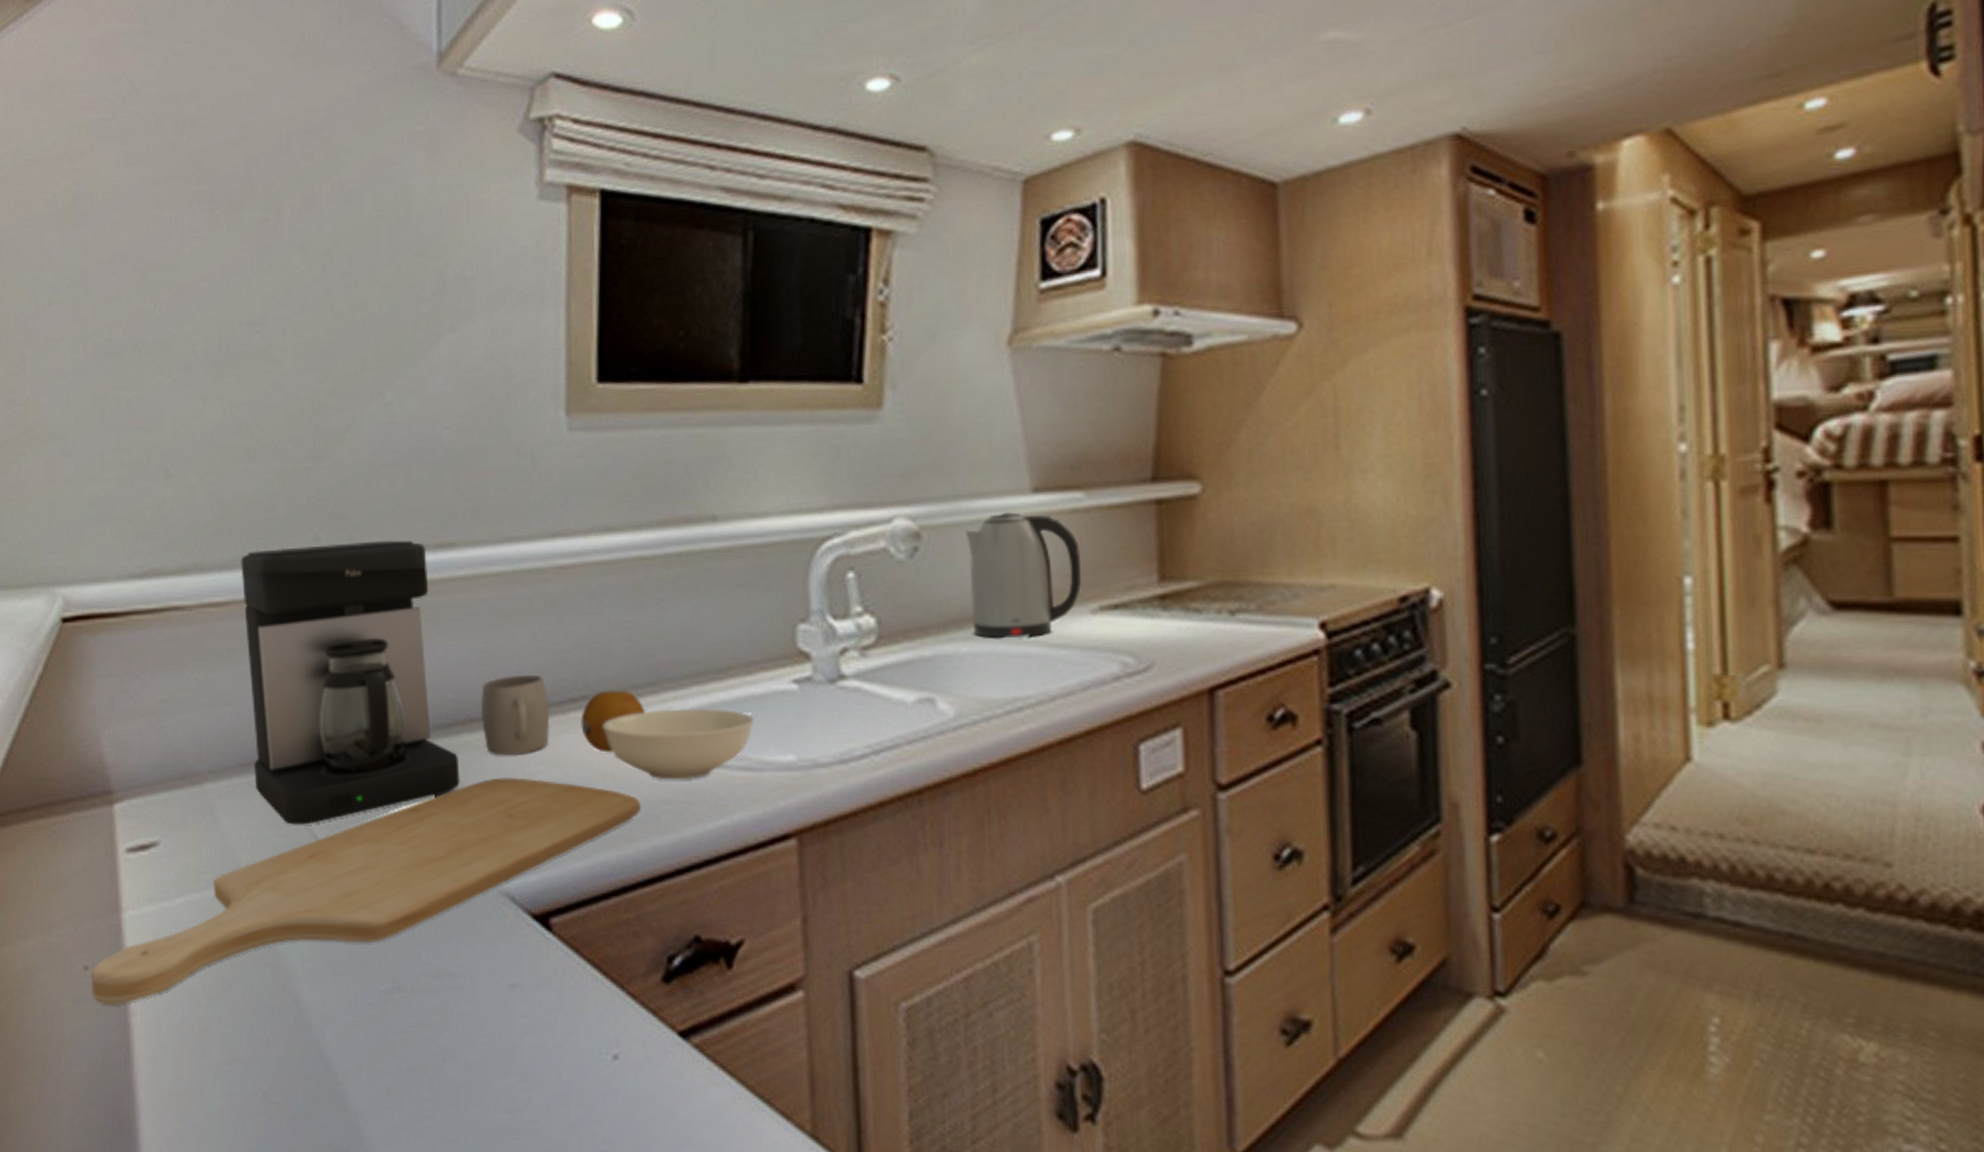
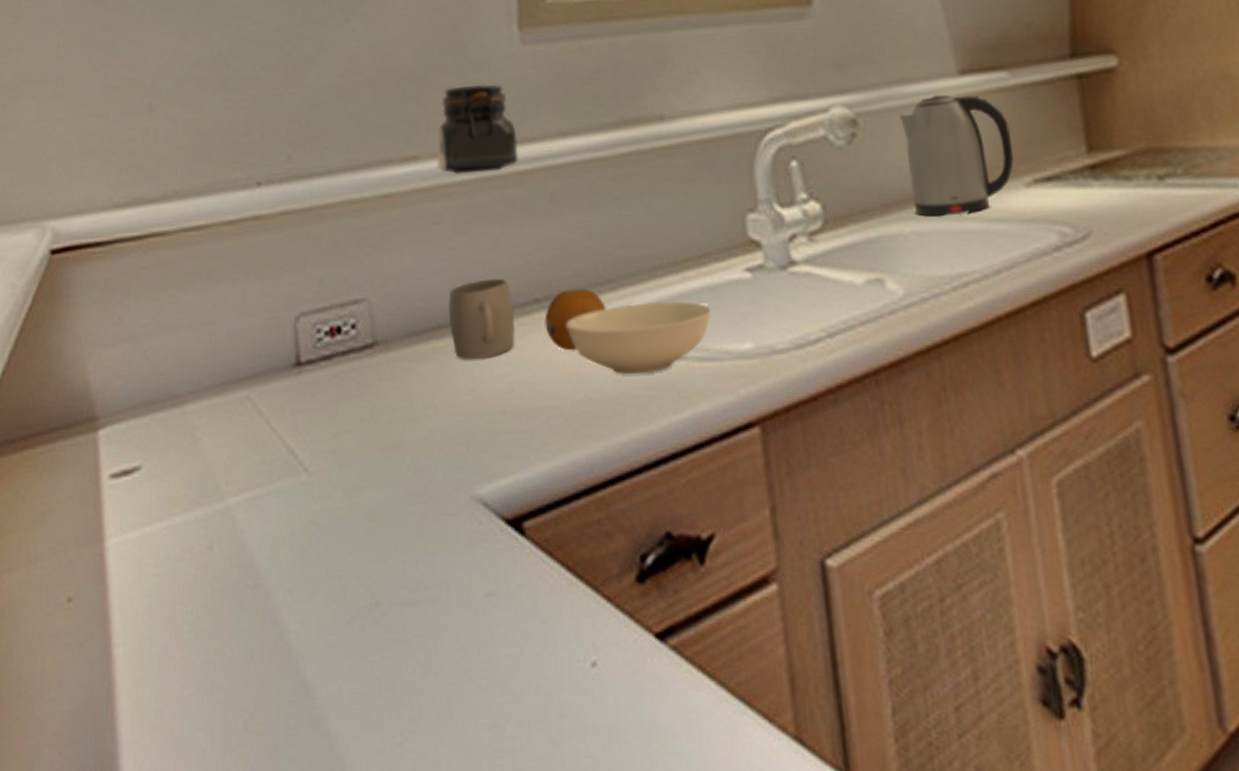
chopping board: present [91,777,641,1006] -> none [75,381,606,638]
coffee maker: present [241,540,460,825] -> none [219,156,431,441]
jar: none [474,472,560,565] -> present [437,84,518,175]

